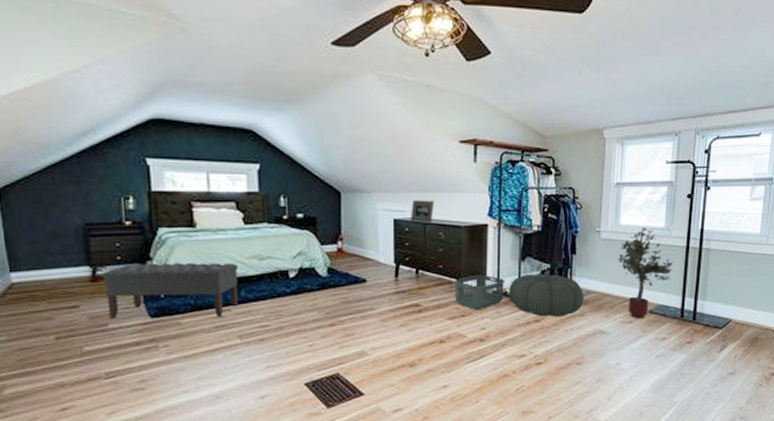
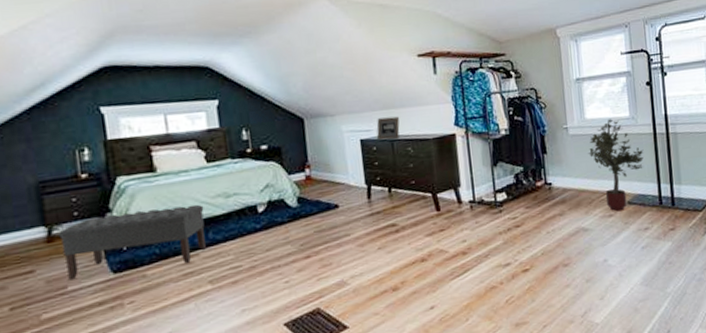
clothes hamper: present [453,274,505,309] -> none [428,185,481,222]
pouf: present [509,273,584,317] -> none [485,176,562,222]

